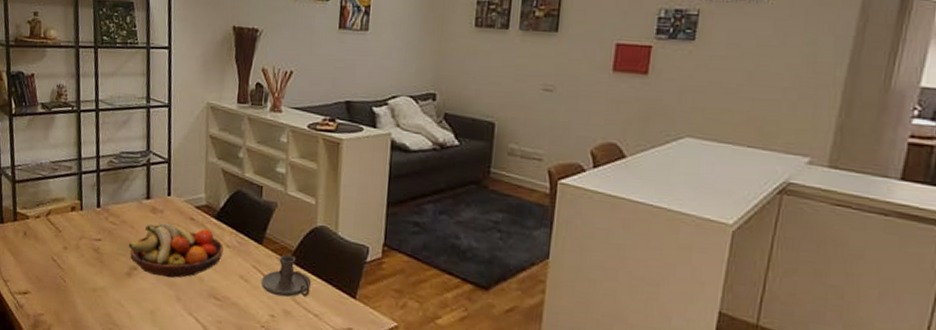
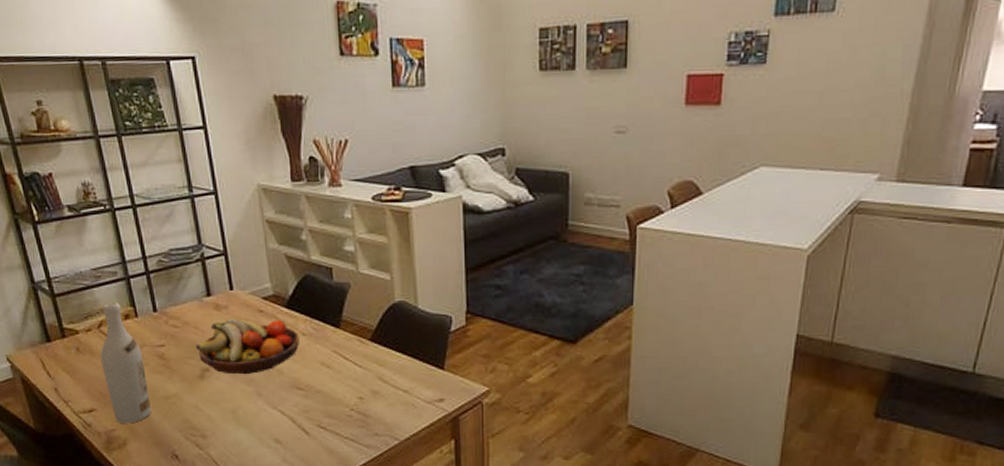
wine bottle: none [42,194,81,311] -> present [100,302,151,424]
candle holder: present [260,254,312,297] -> none [343,334,397,378]

